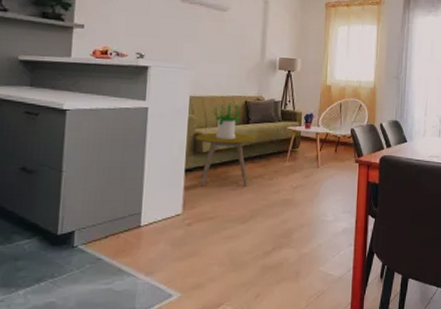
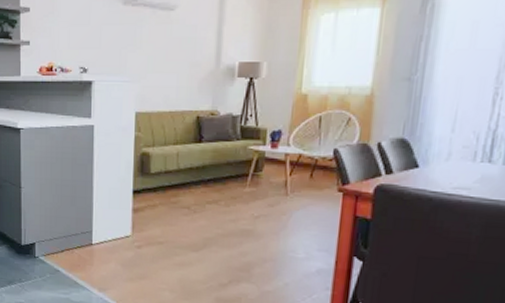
side table: present [195,132,258,187] -> none [142,152,212,213]
potted plant: present [212,103,242,140] -> none [159,119,194,160]

